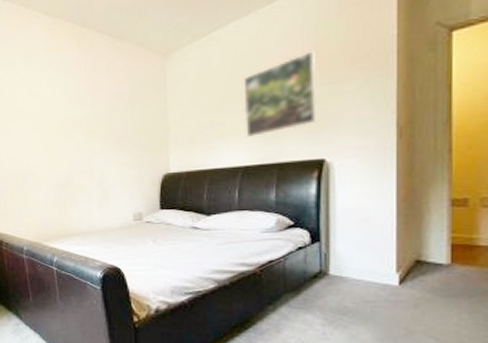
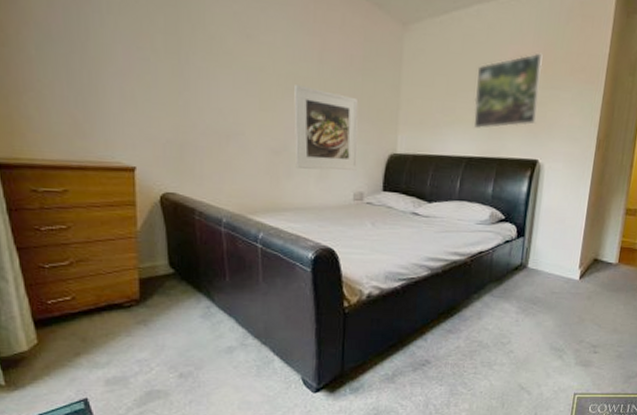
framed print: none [73,126,134,197] -> present [294,85,359,170]

